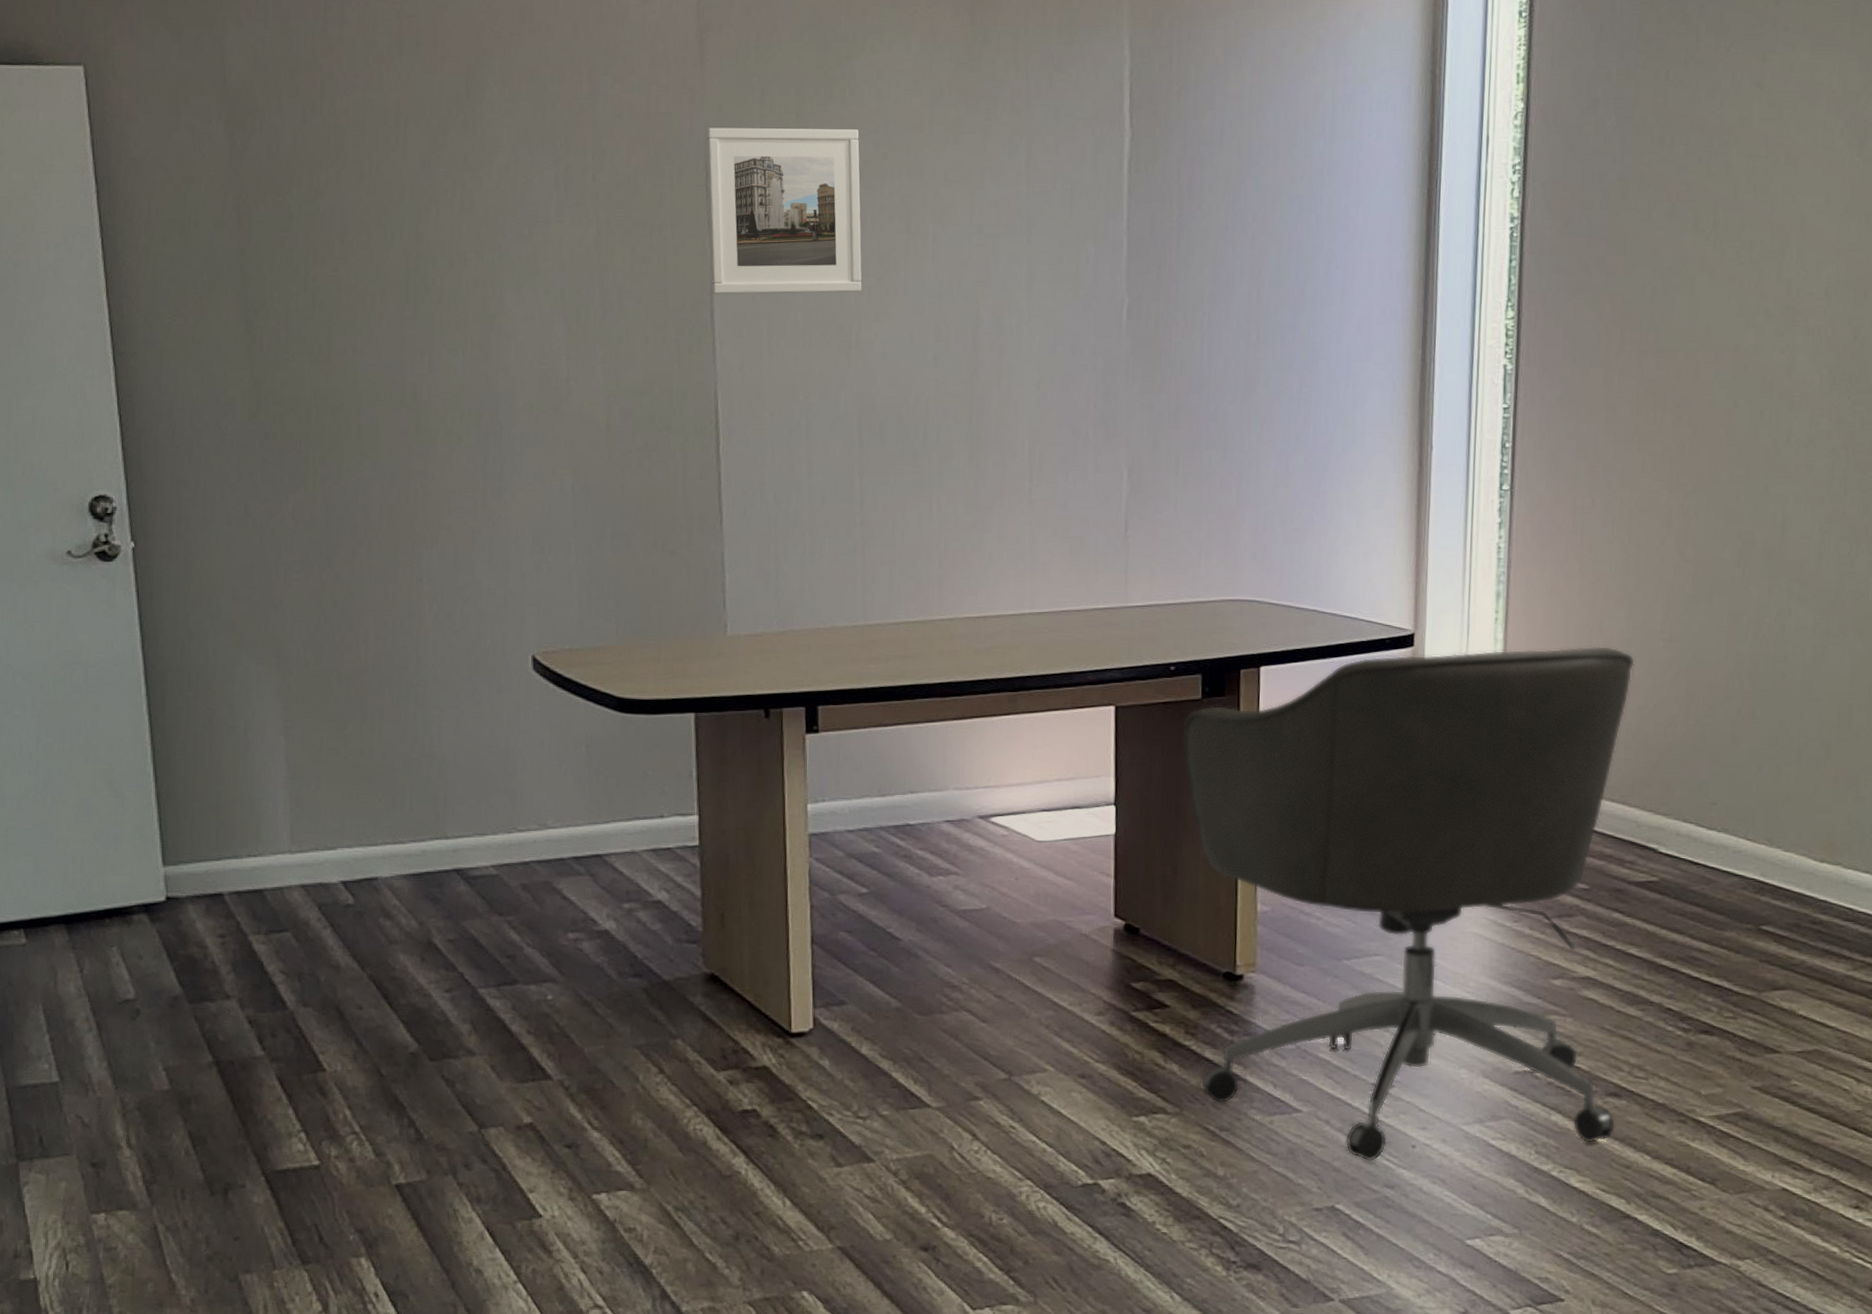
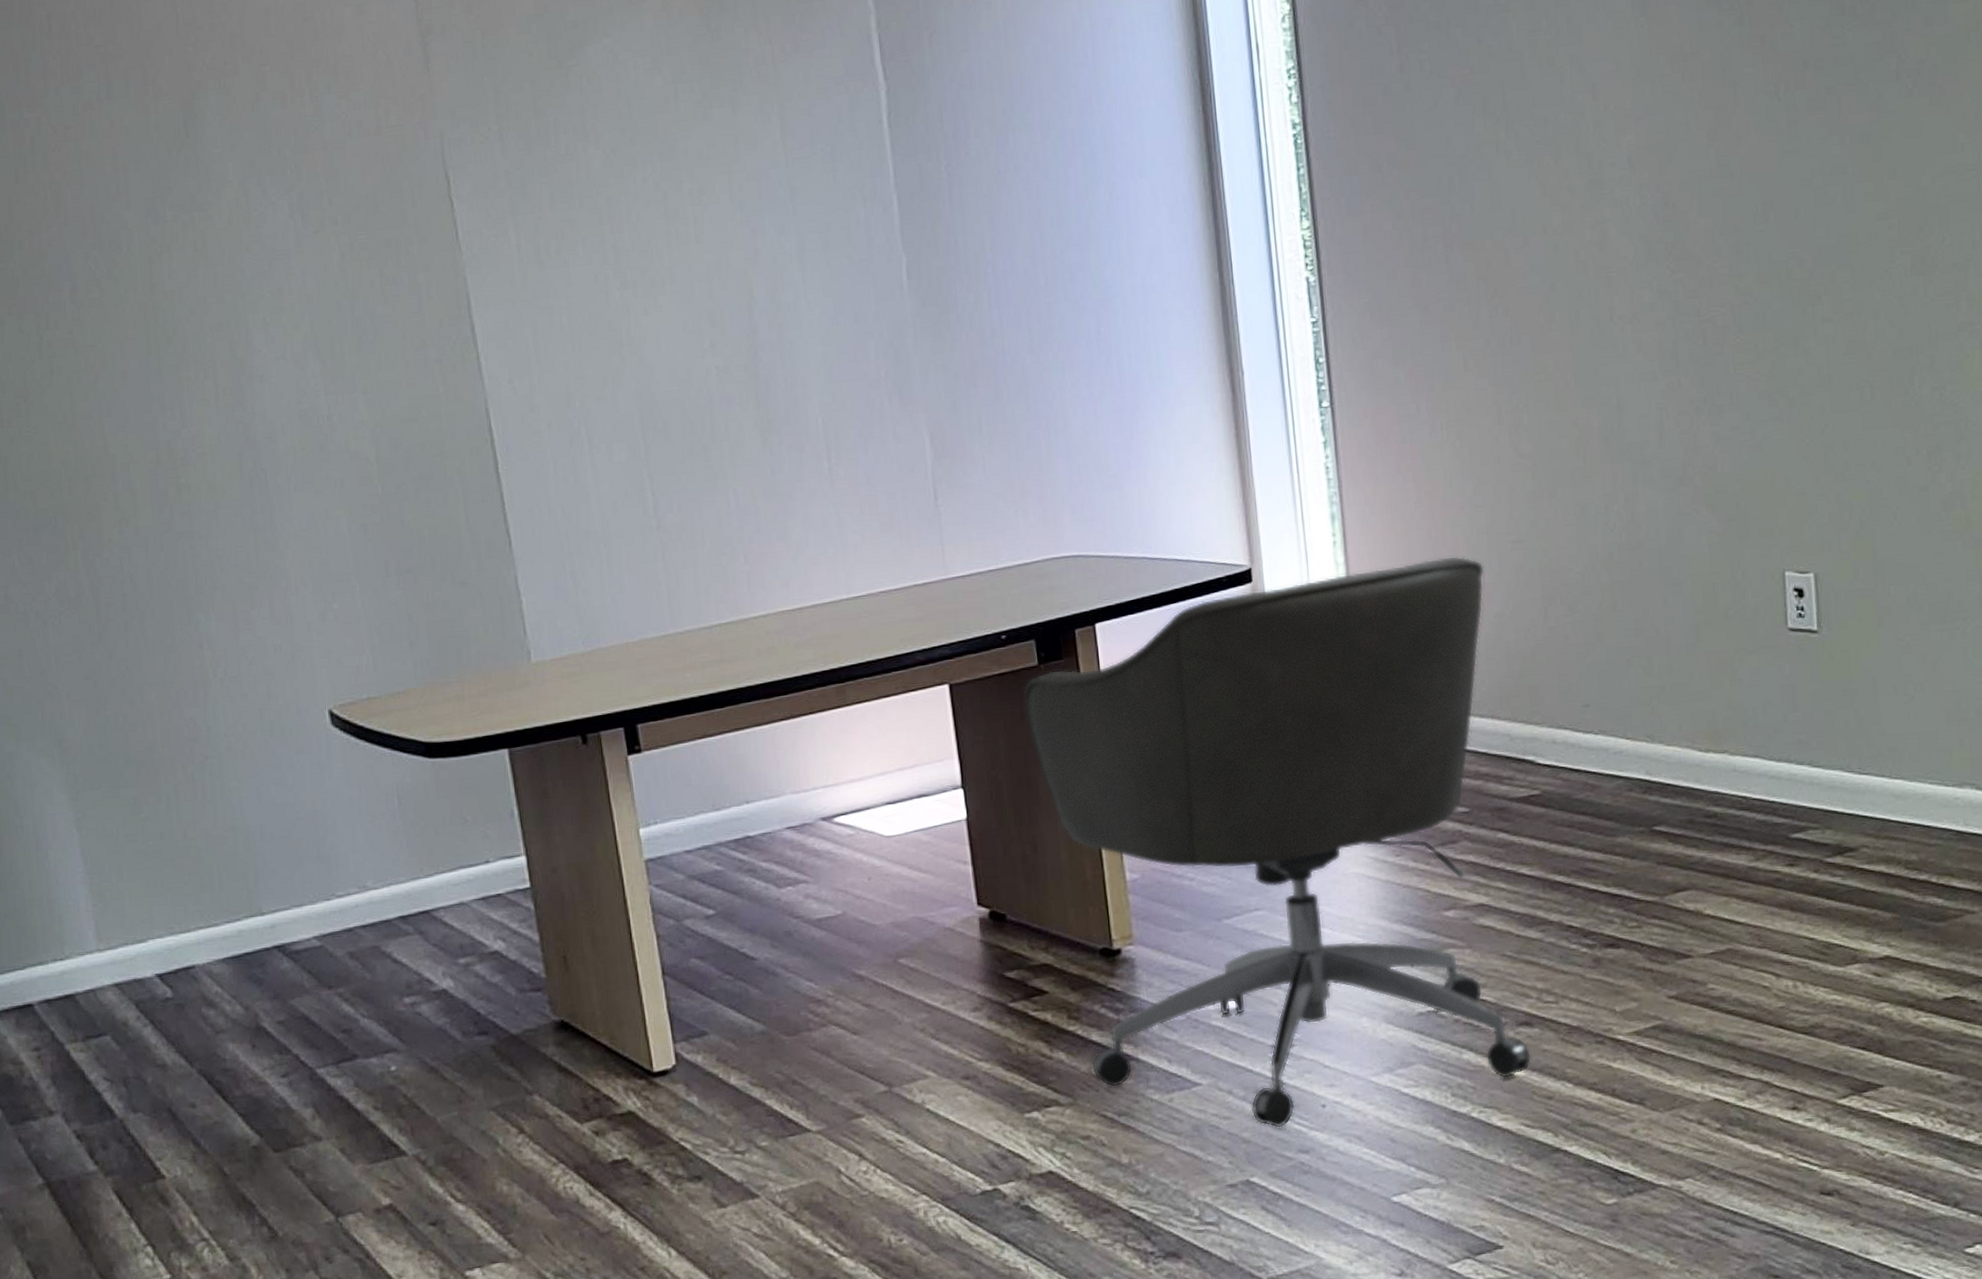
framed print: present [705,127,862,295] -> none [441,117,626,308]

